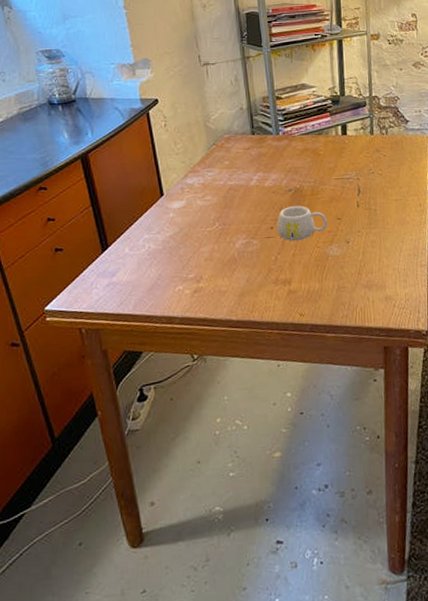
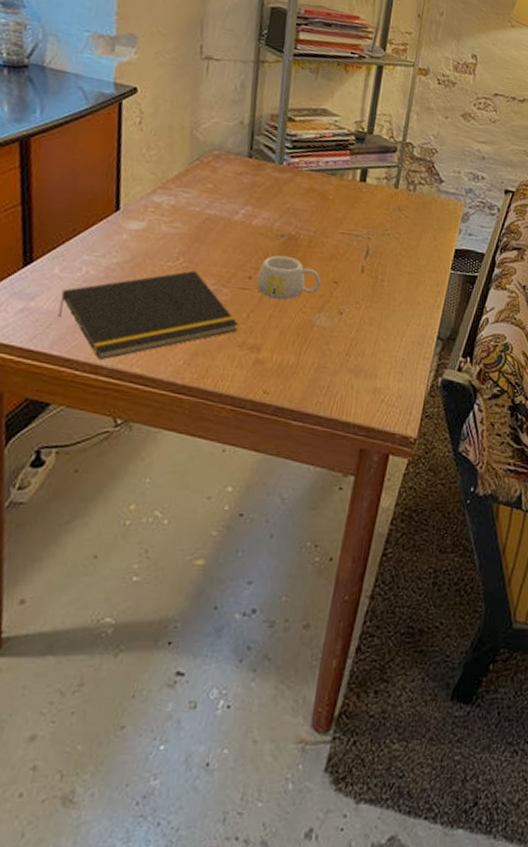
notepad: none [134,231,270,313] -> present [57,270,239,361]

